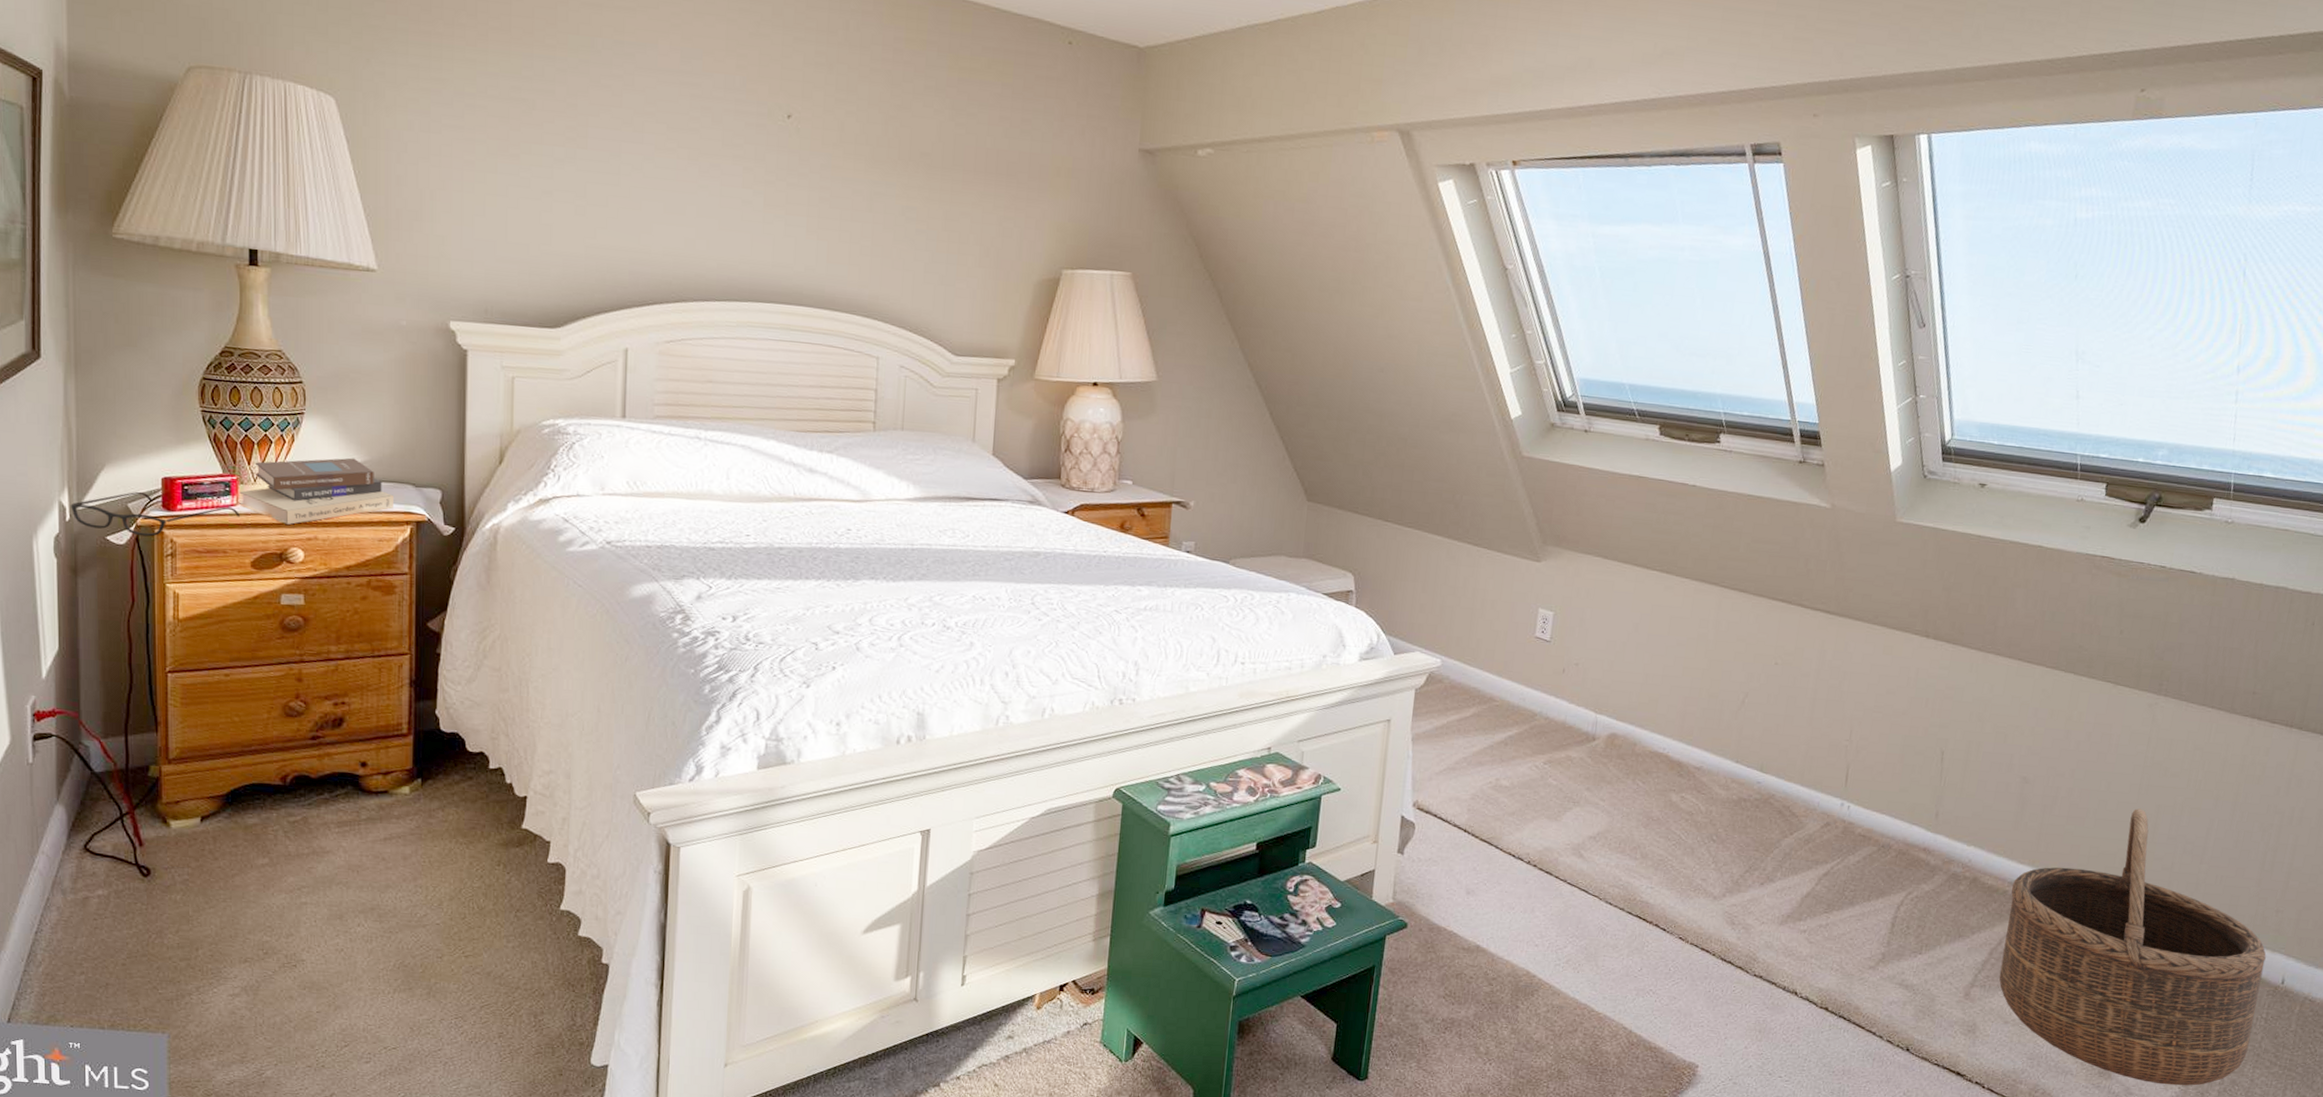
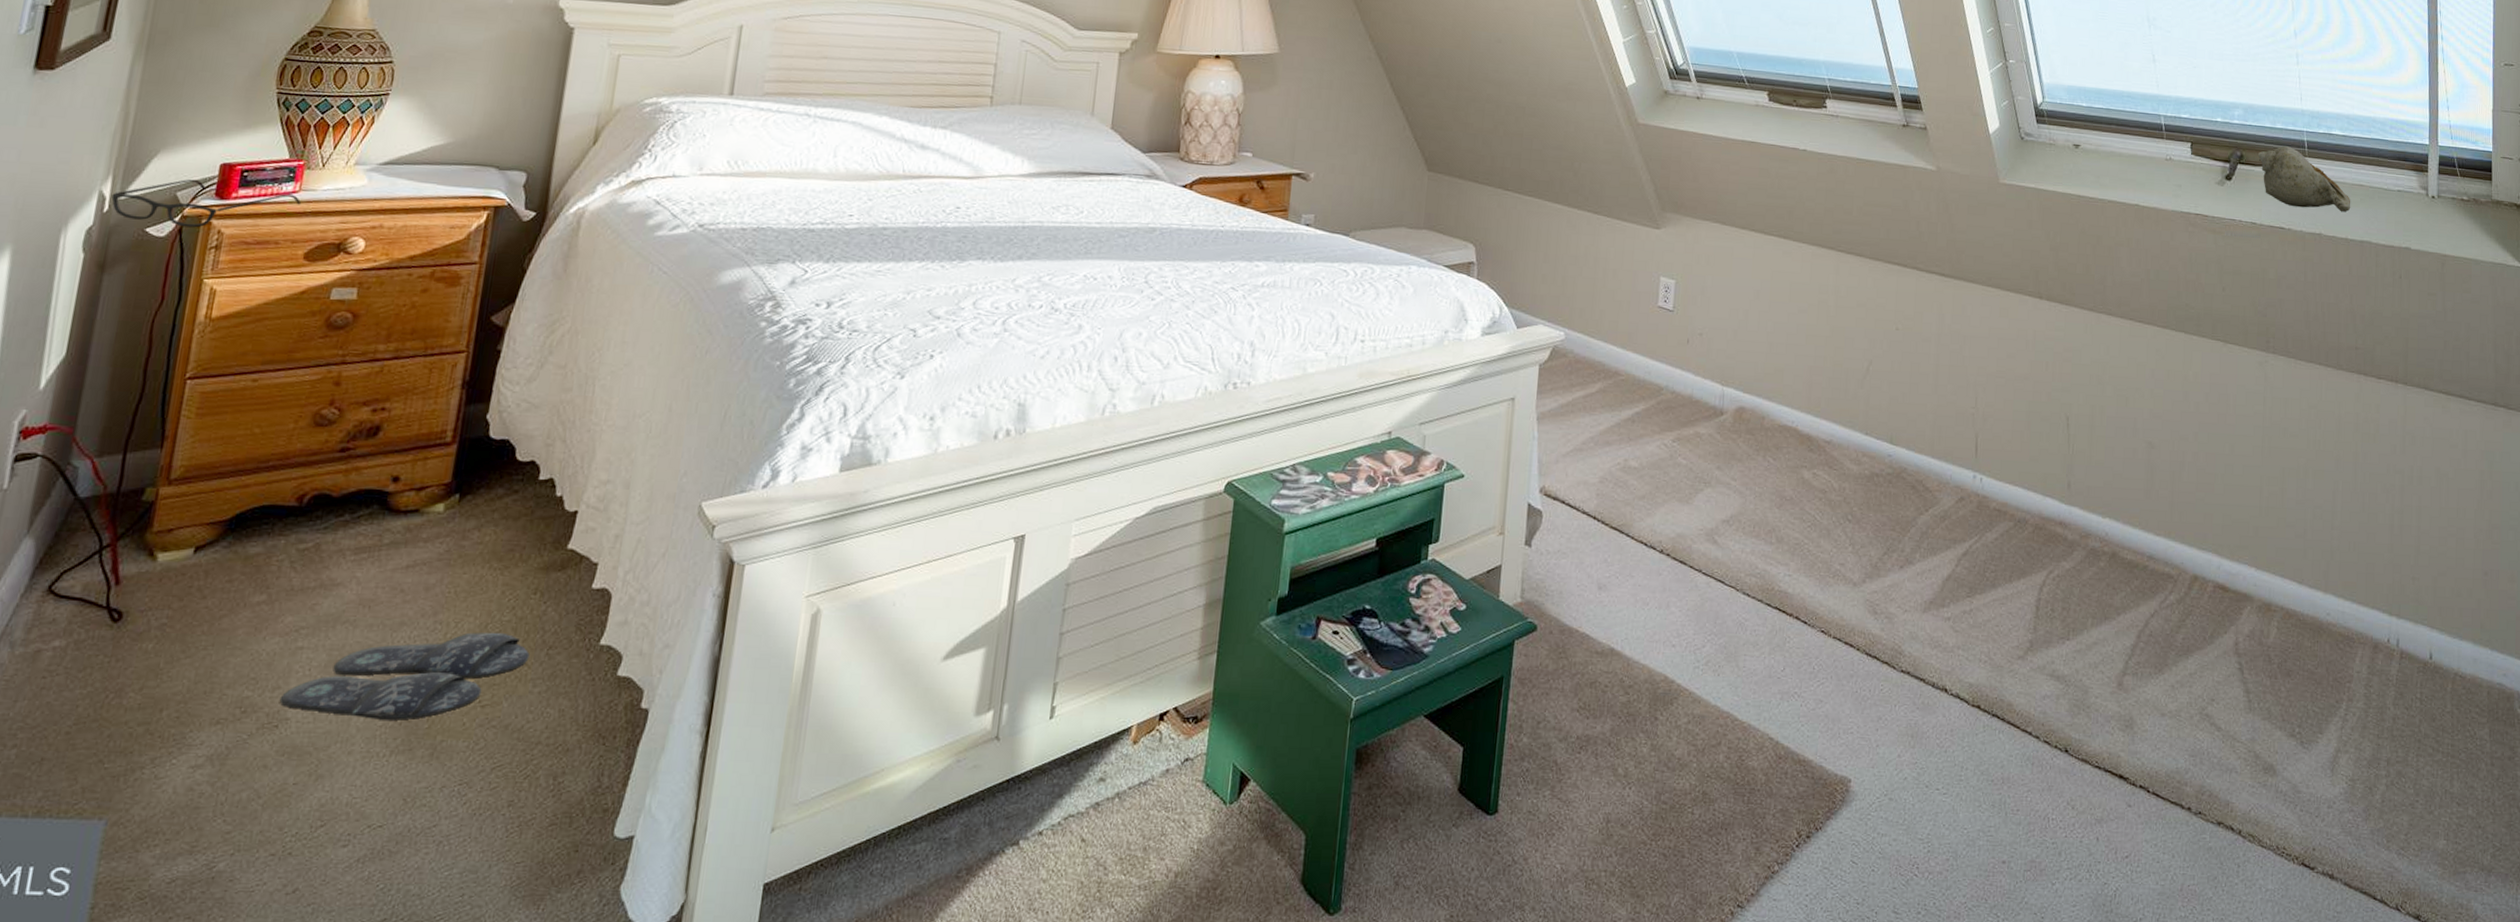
books: present [239,457,395,525] -> none [302,140,475,212]
slippers: none [294,896,501,965] -> present [279,632,530,720]
basket: present [1999,808,2266,1086] -> none [2150,472,2410,781]
seashell: none [2177,488,2272,557] -> present [2257,146,2351,212]

